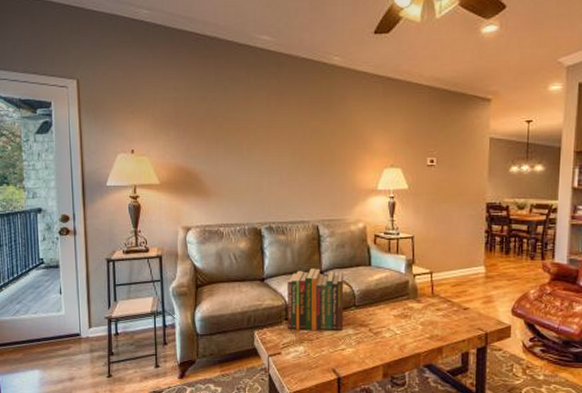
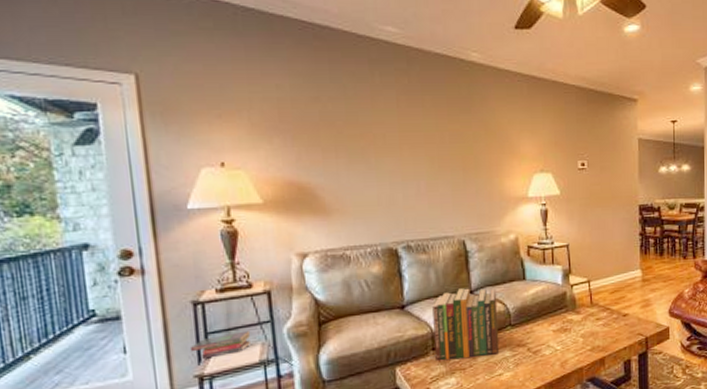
books: none [103,286,146,305] -> present [189,330,251,359]

